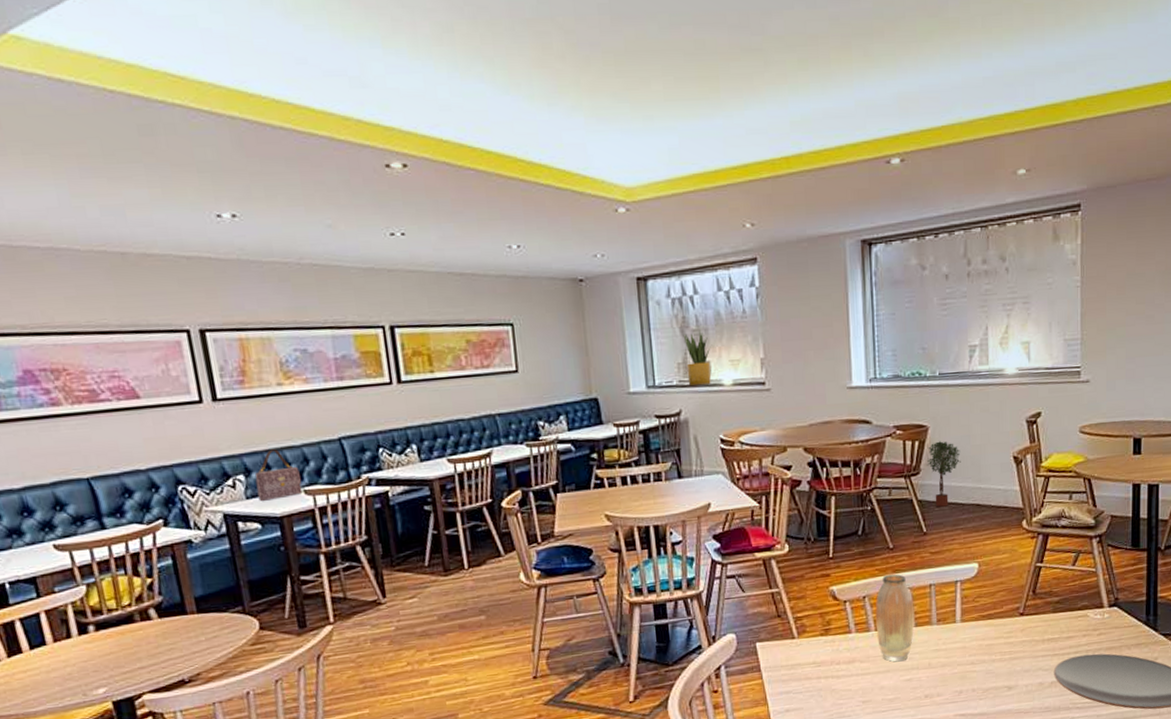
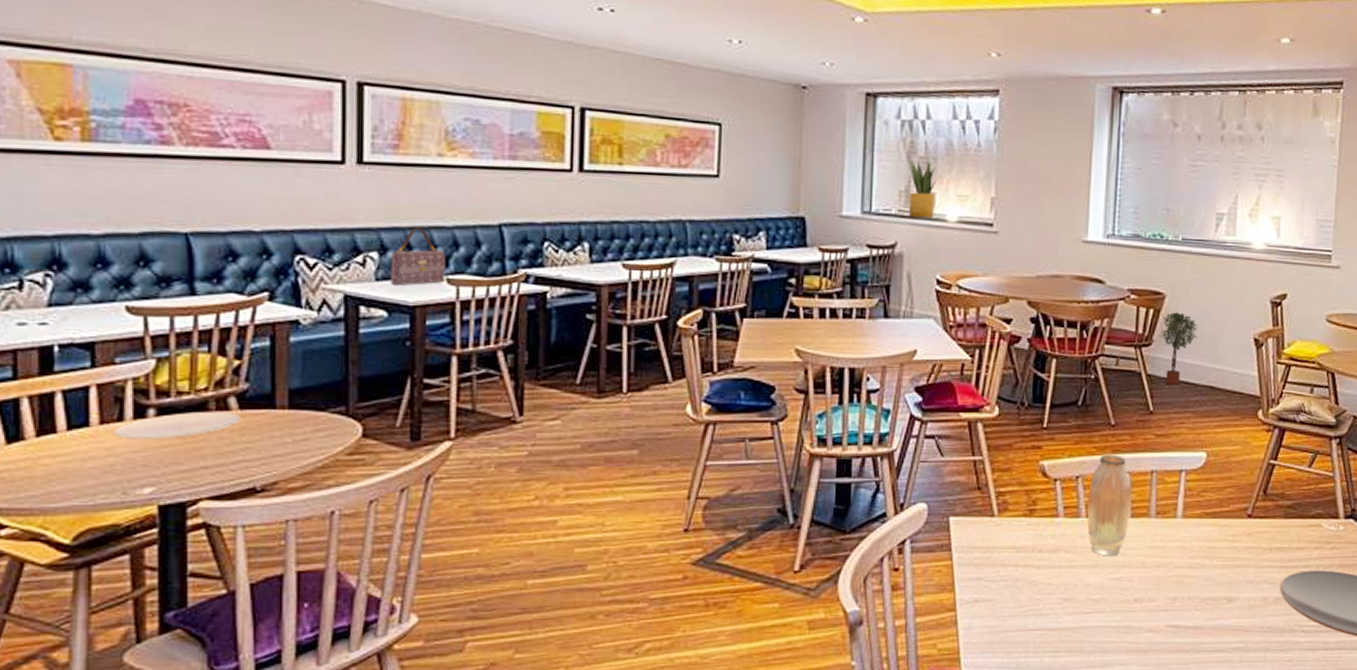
plate: none [65,621,162,653] -> present [113,411,241,441]

